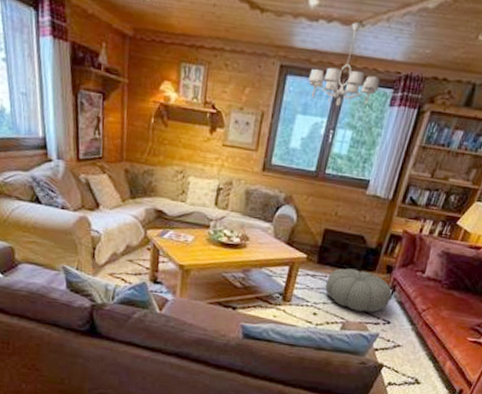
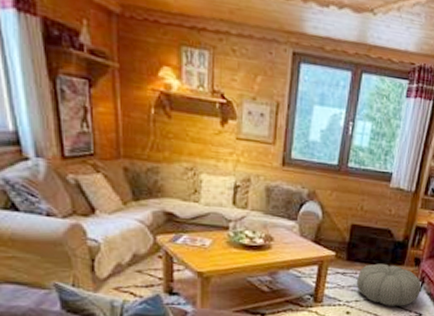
chandelier: present [309,22,380,107] -> none [324,10,395,98]

